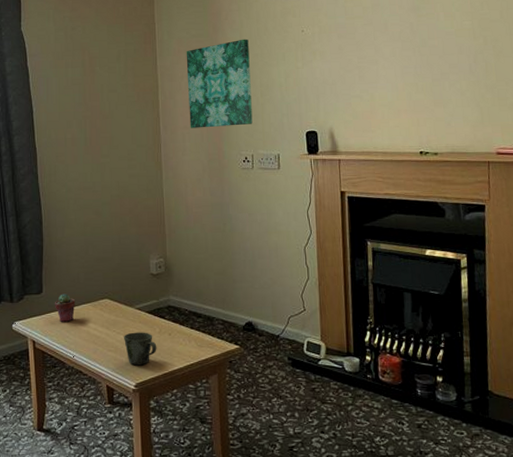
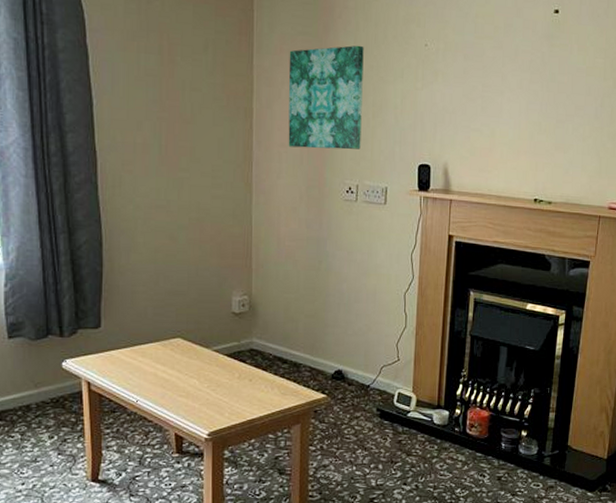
potted succulent: present [54,293,76,322] -> none [115,329,142,362]
mug: present [124,332,157,366] -> none [197,376,235,413]

